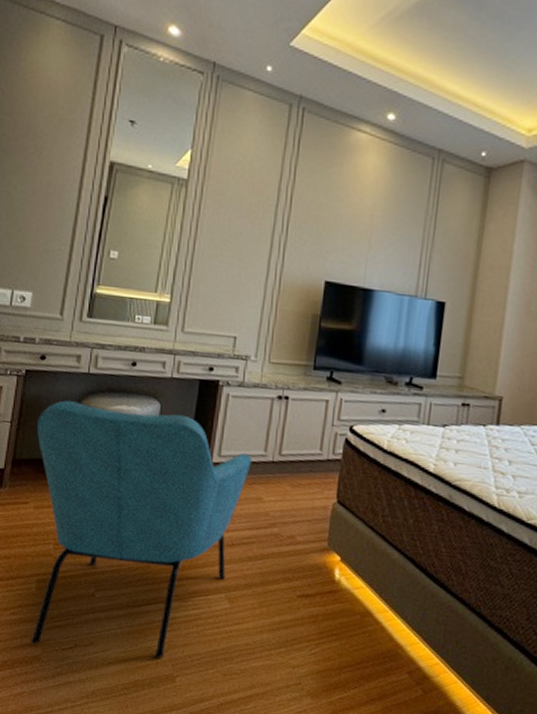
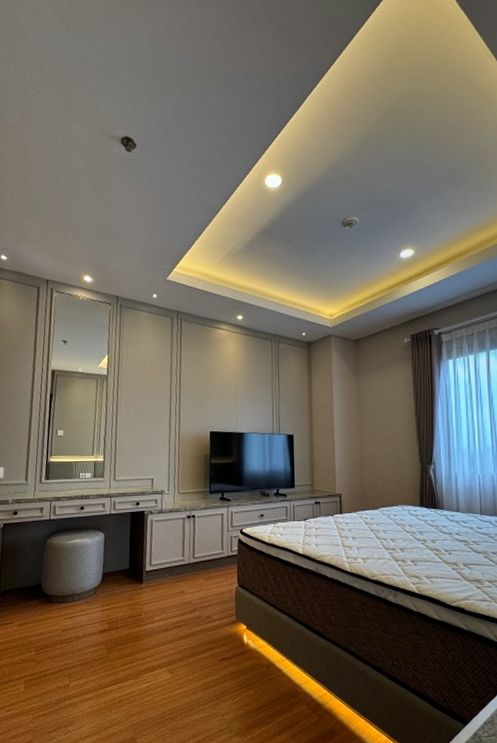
armchair: present [31,400,252,658] -> none [15,539,174,732]

